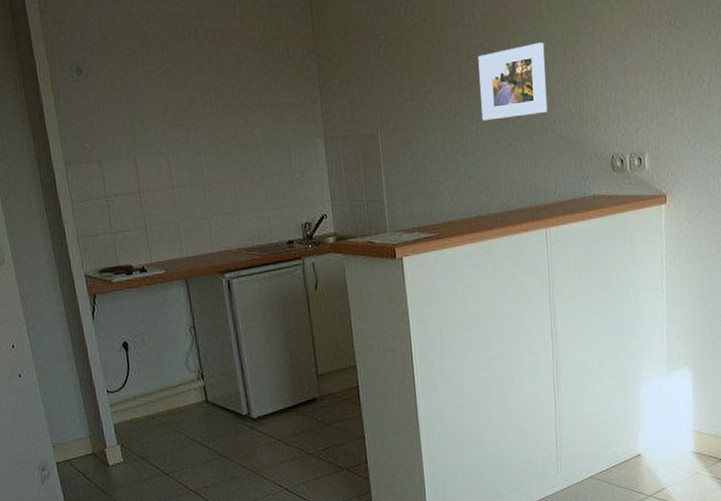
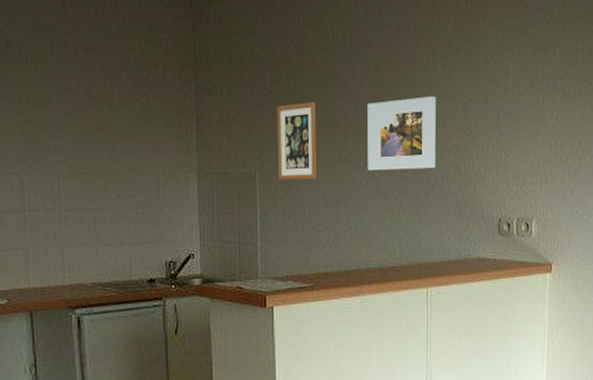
picture frame: none [392,59,435,138] -> present [276,101,317,180]

